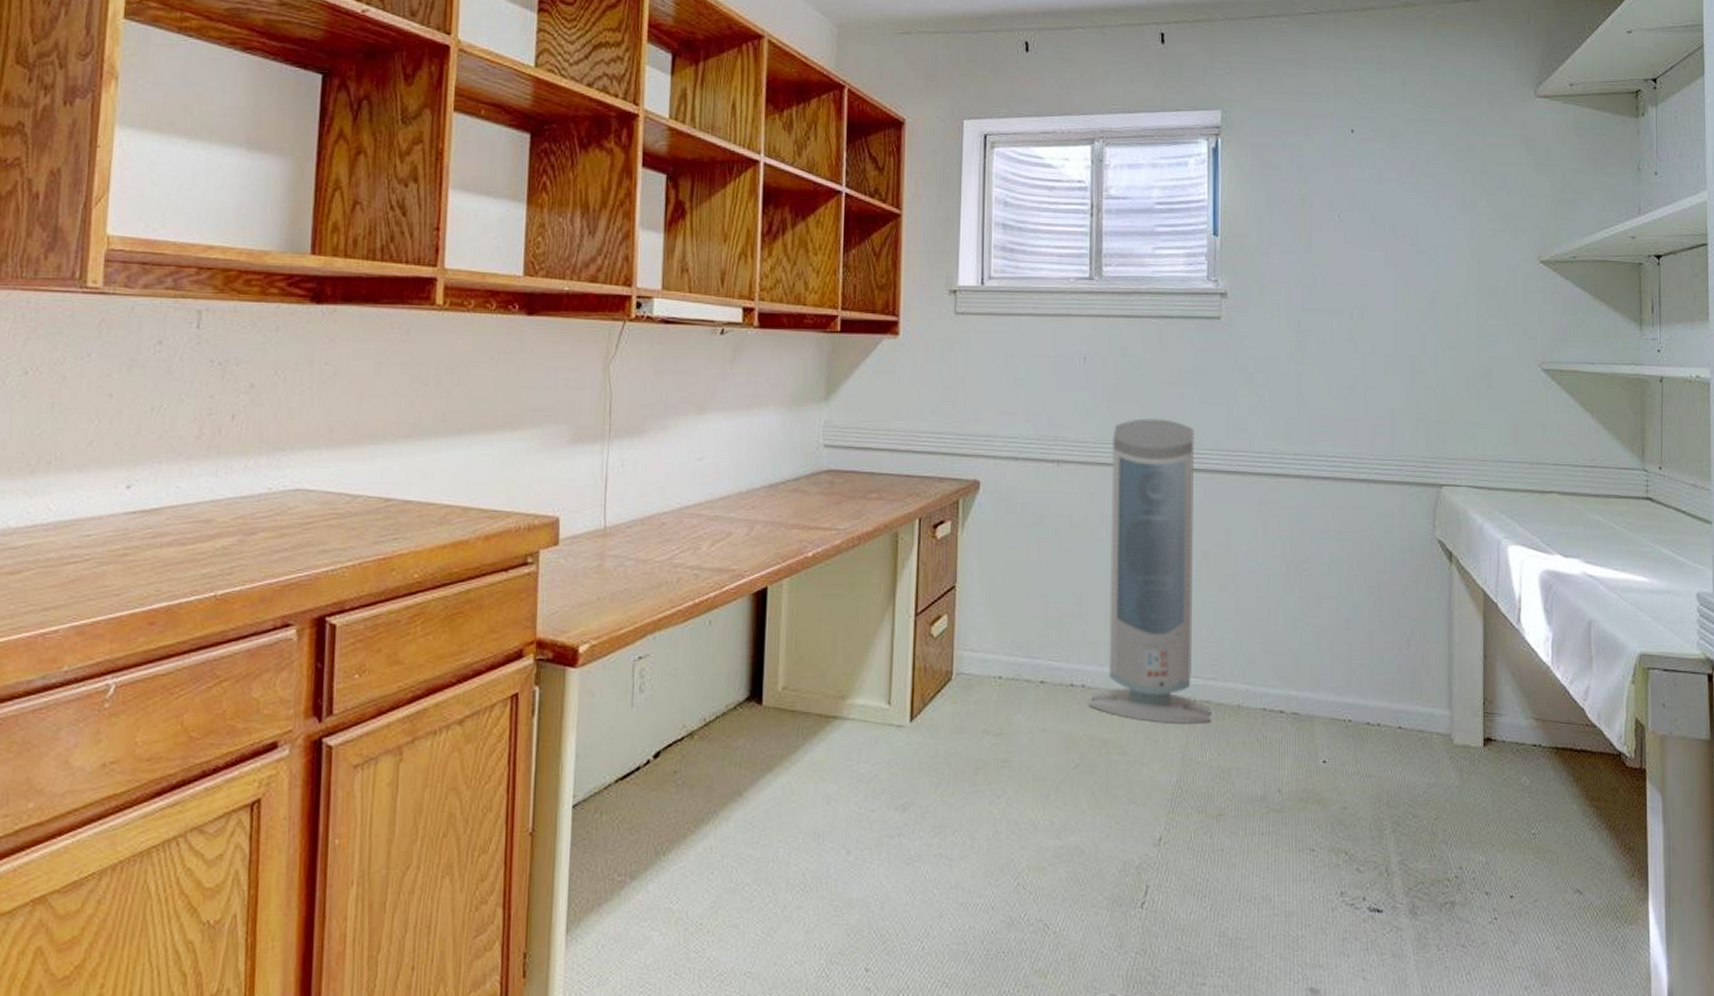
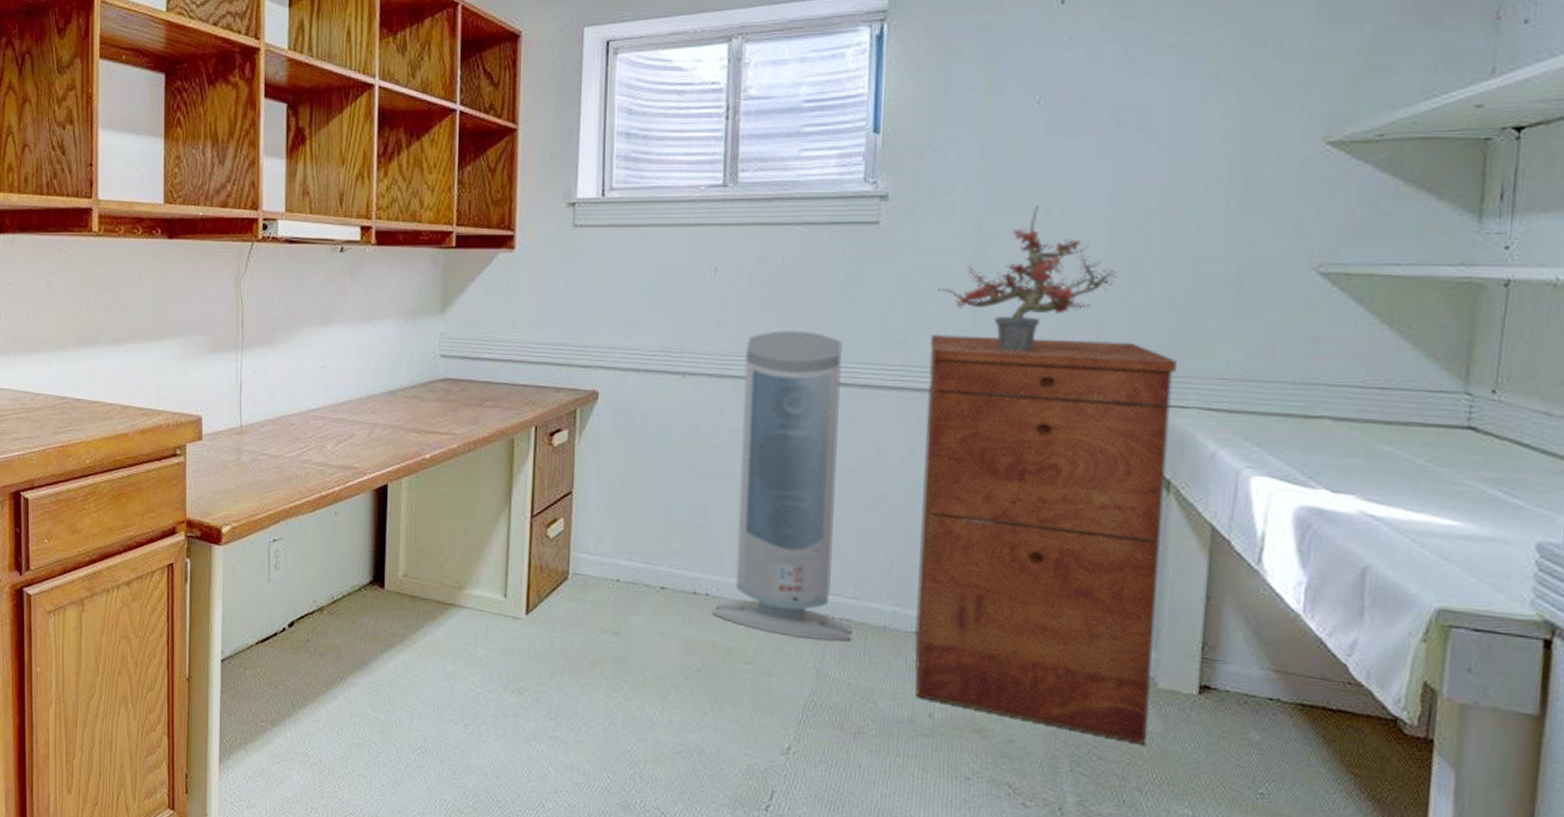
filing cabinet: none [1264,421,1452,798] -> present [915,333,1179,744]
potted plant: none [1269,306,1404,438] -> present [937,205,1118,352]

